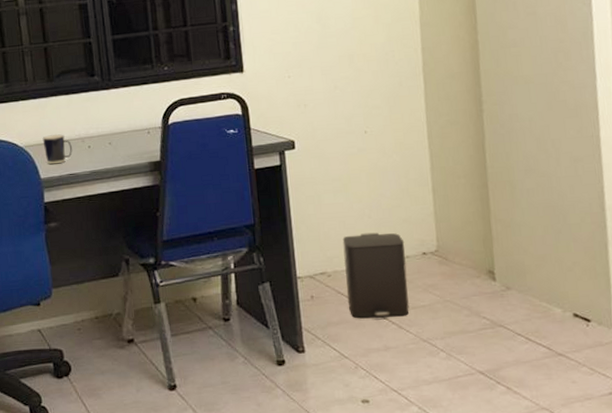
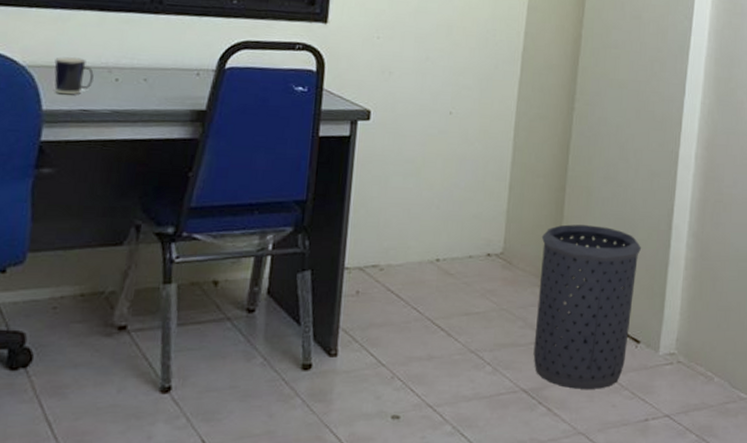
pedal bin: present [342,232,409,319] -> none [396,225,471,323]
laundry basket: none [472,216,578,368] -> present [533,224,641,389]

